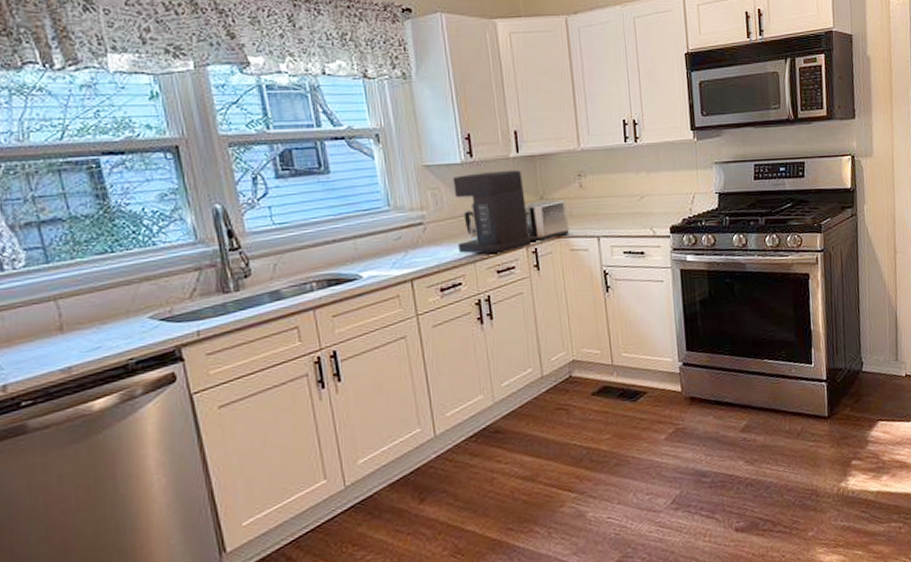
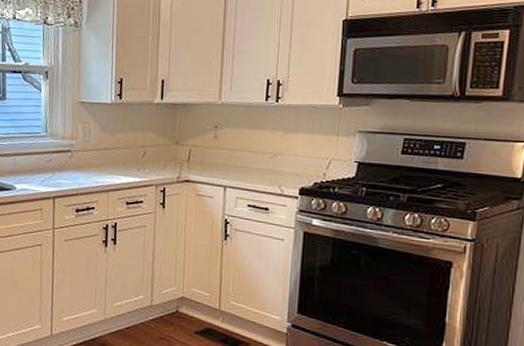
coffee maker: present [453,169,532,255] -> none [96,113,163,188]
toaster: present [524,199,570,243] -> none [159,145,200,183]

